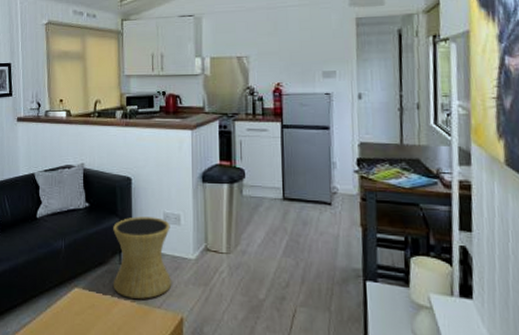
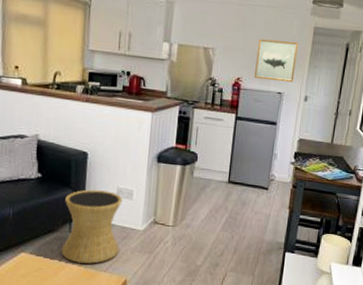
wall art: none [294,36,342,82] -> present [254,39,299,83]

